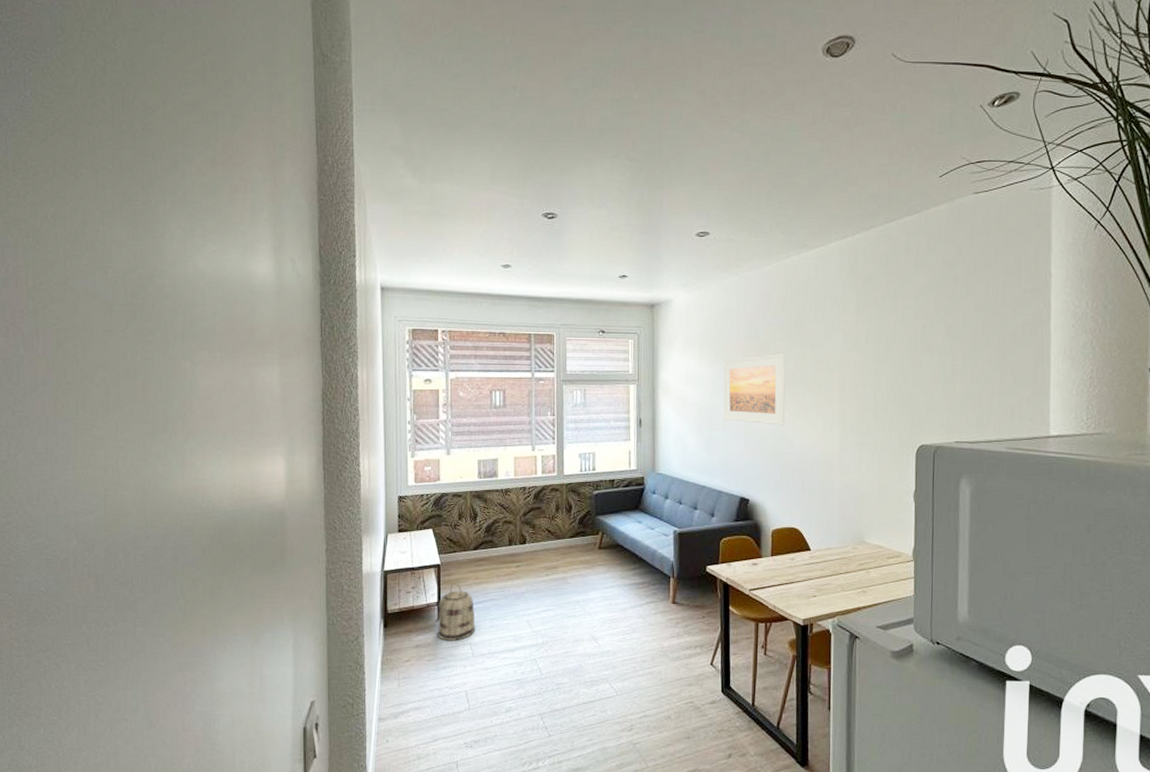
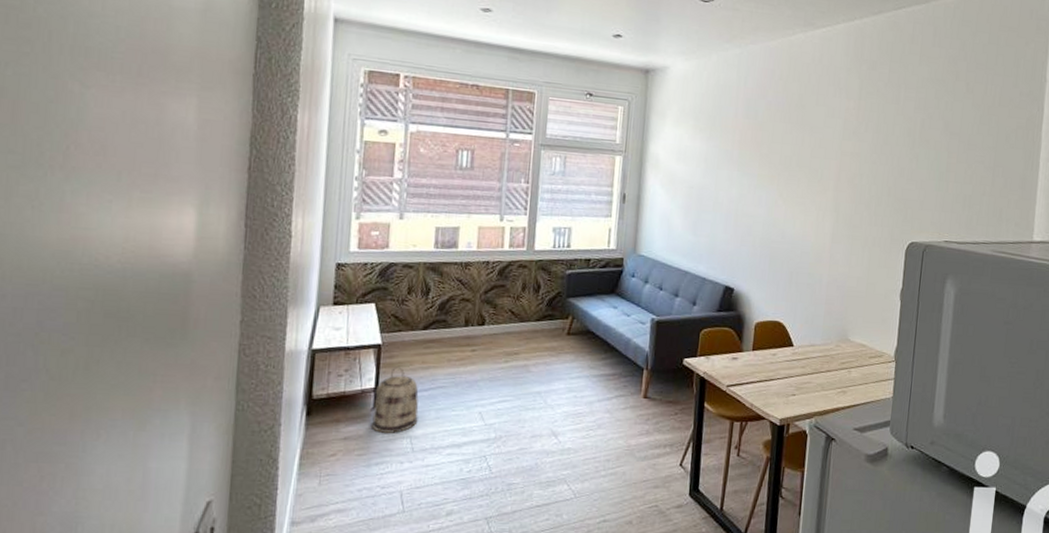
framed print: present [723,353,786,426] -> none [713,135,783,212]

